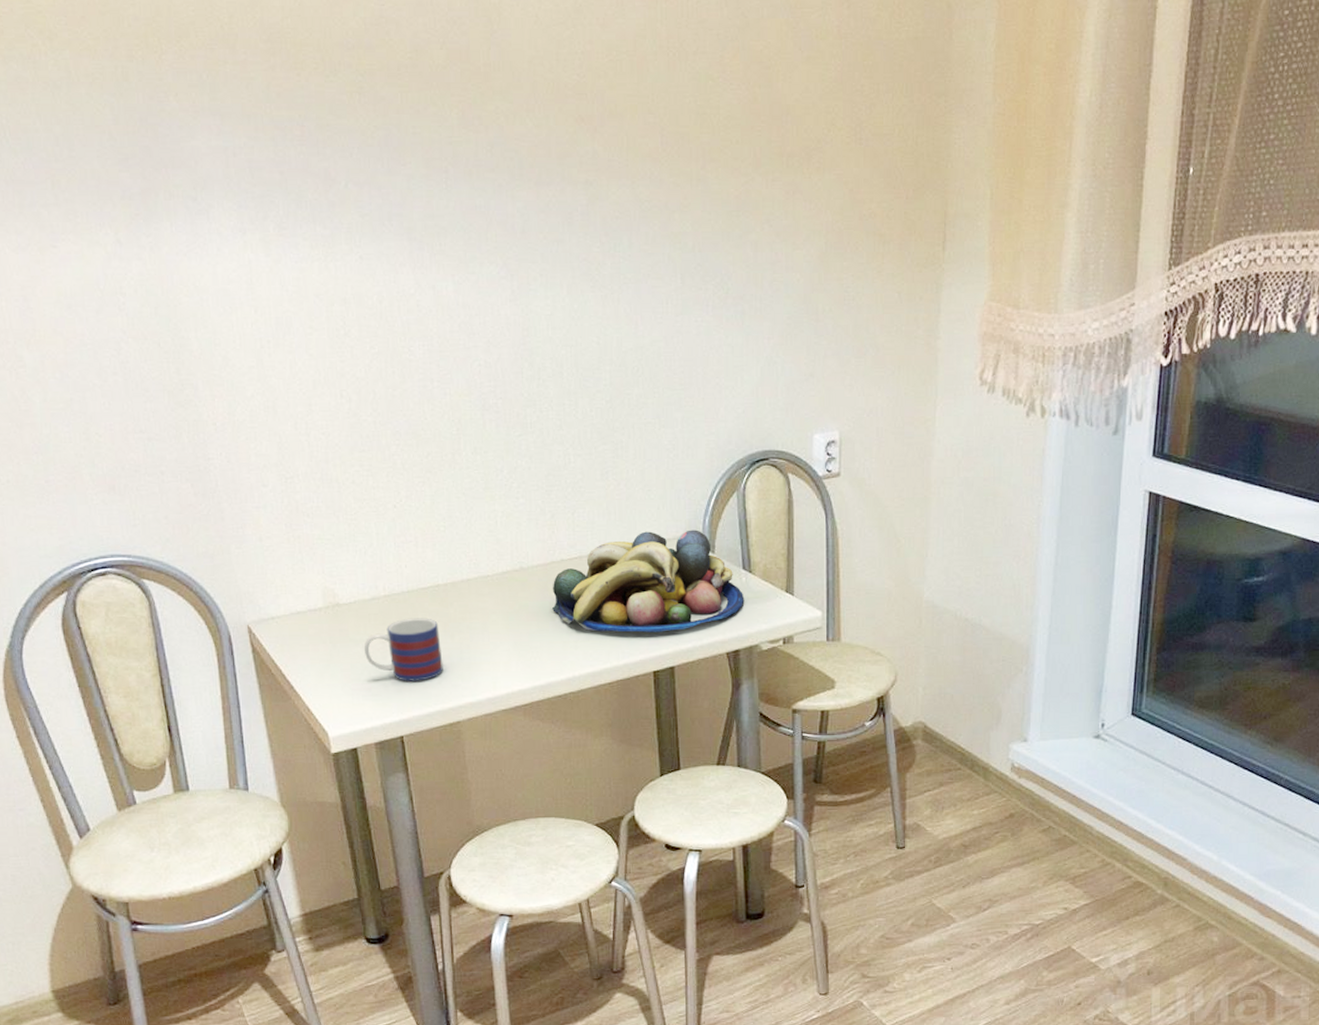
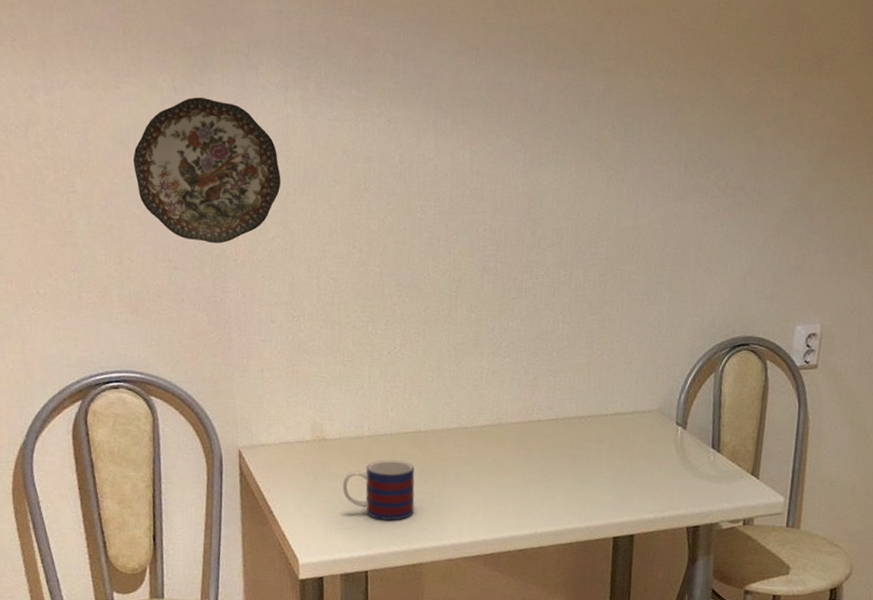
decorative plate: none [84,250,252,409] -> present [133,97,281,244]
fruit bowl: present [551,529,745,632] -> none [523,401,710,500]

